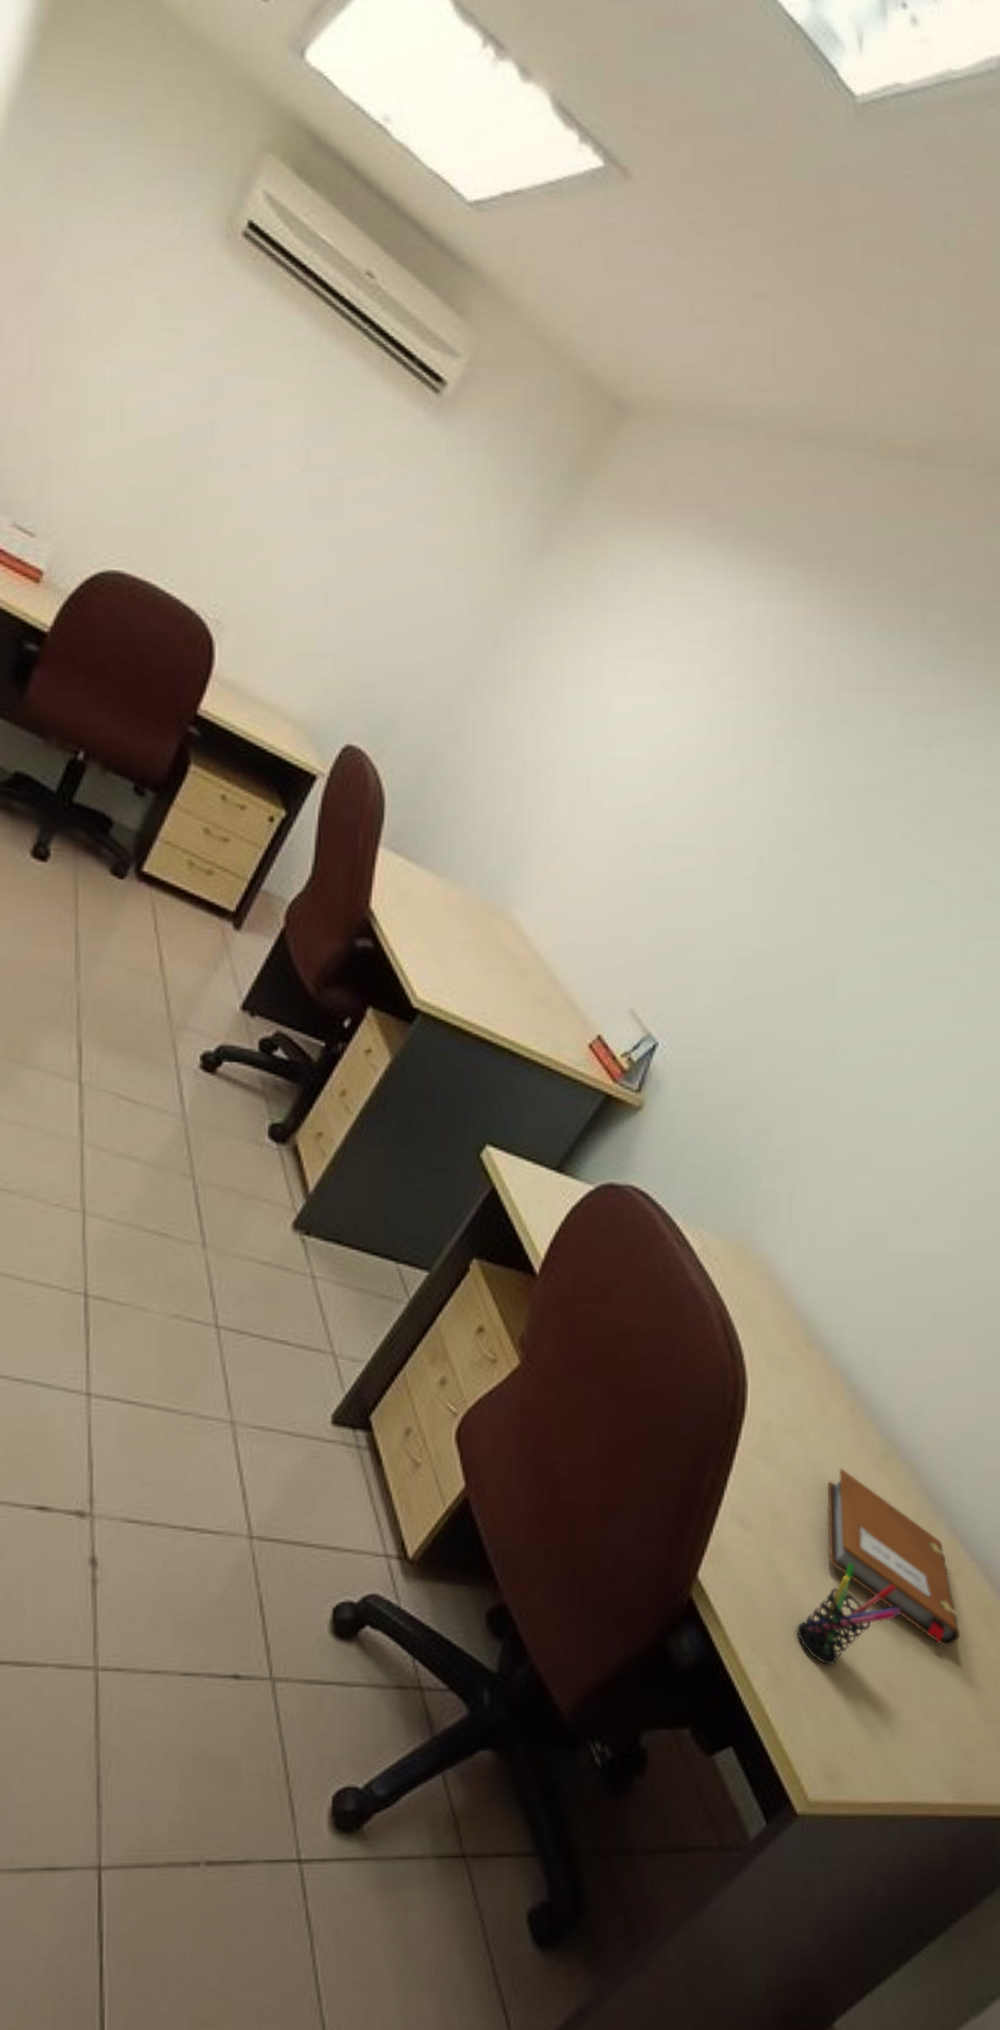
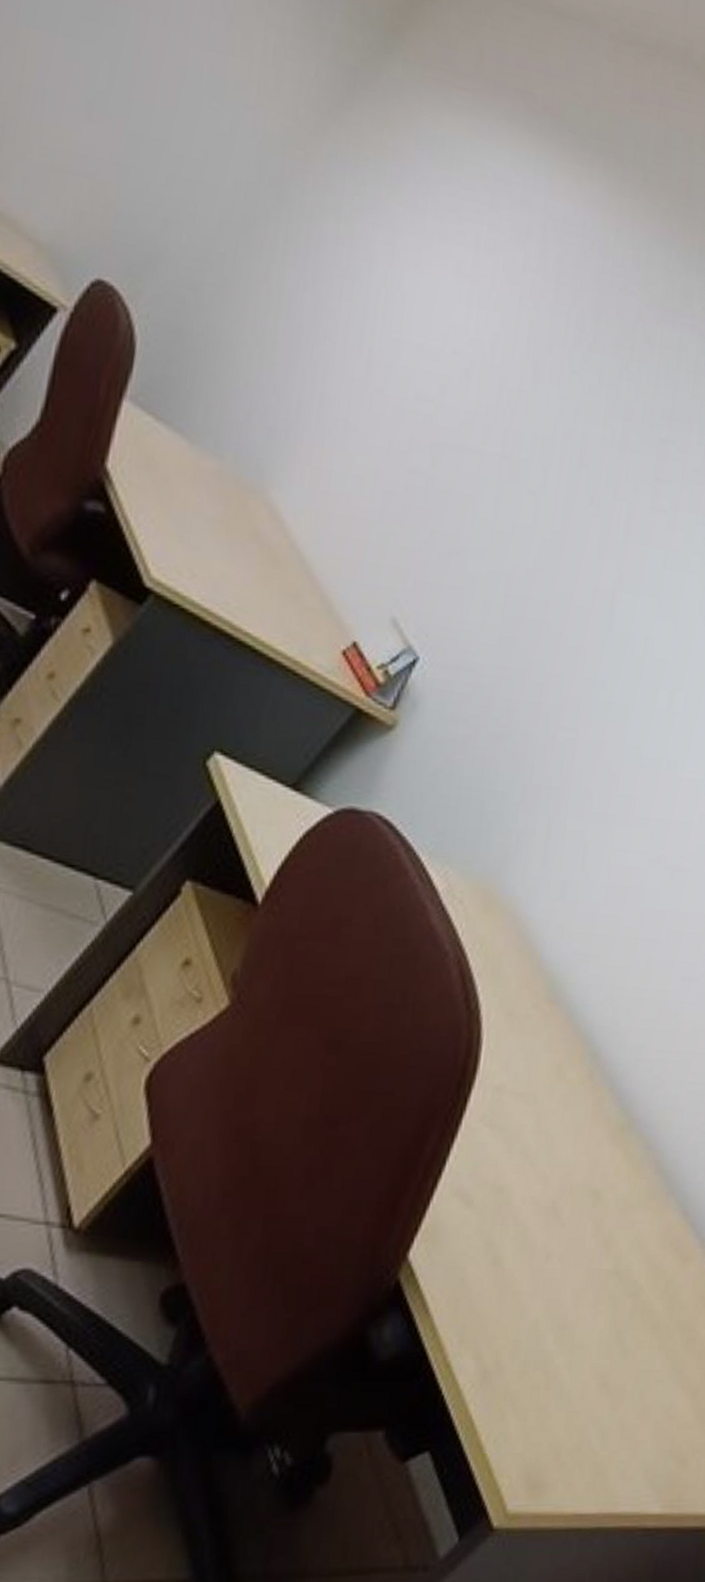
pen holder: present [796,1563,901,1665] -> none [510,1245,624,1359]
notebook: present [827,1469,961,1646] -> none [552,1141,683,1340]

